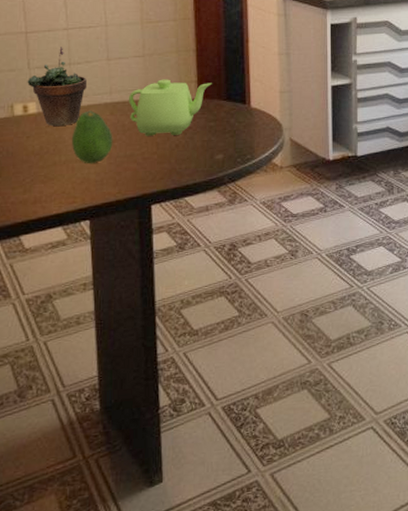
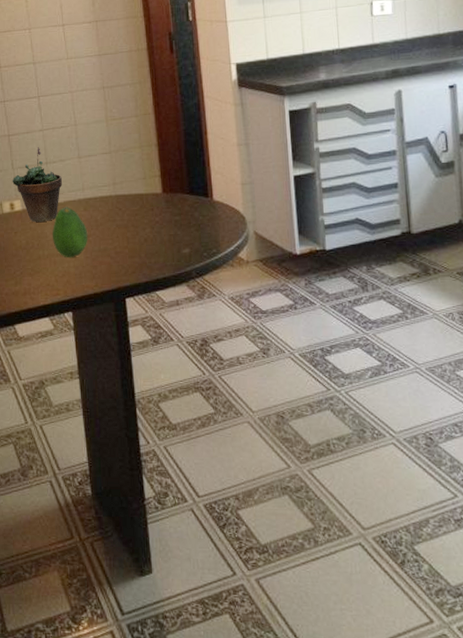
teapot: present [128,79,212,136] -> none [98,174,175,231]

